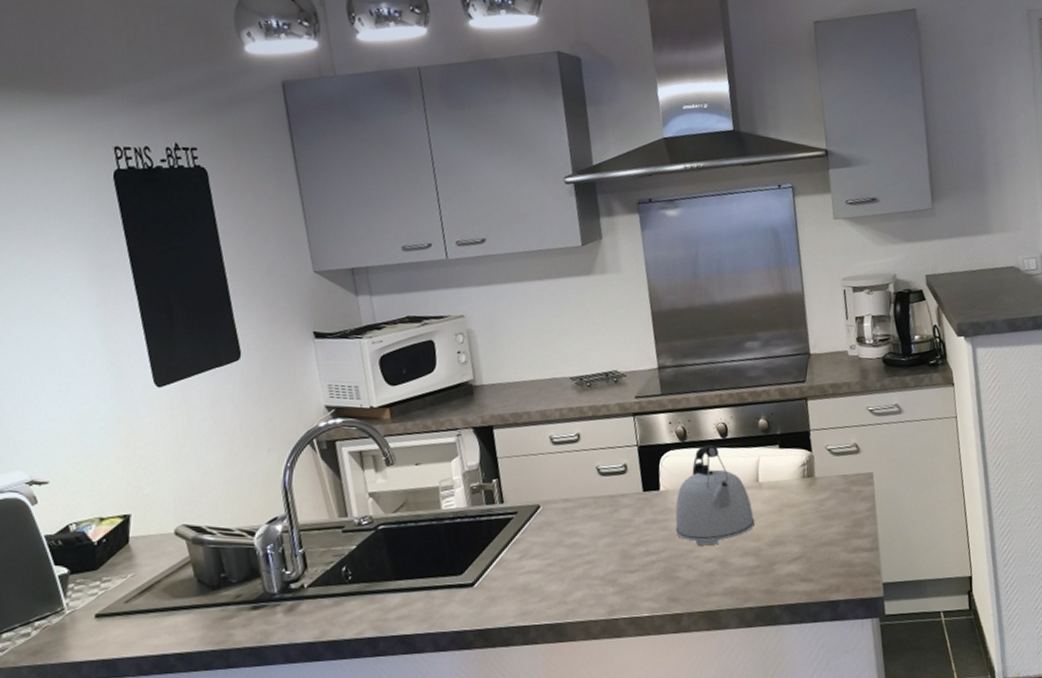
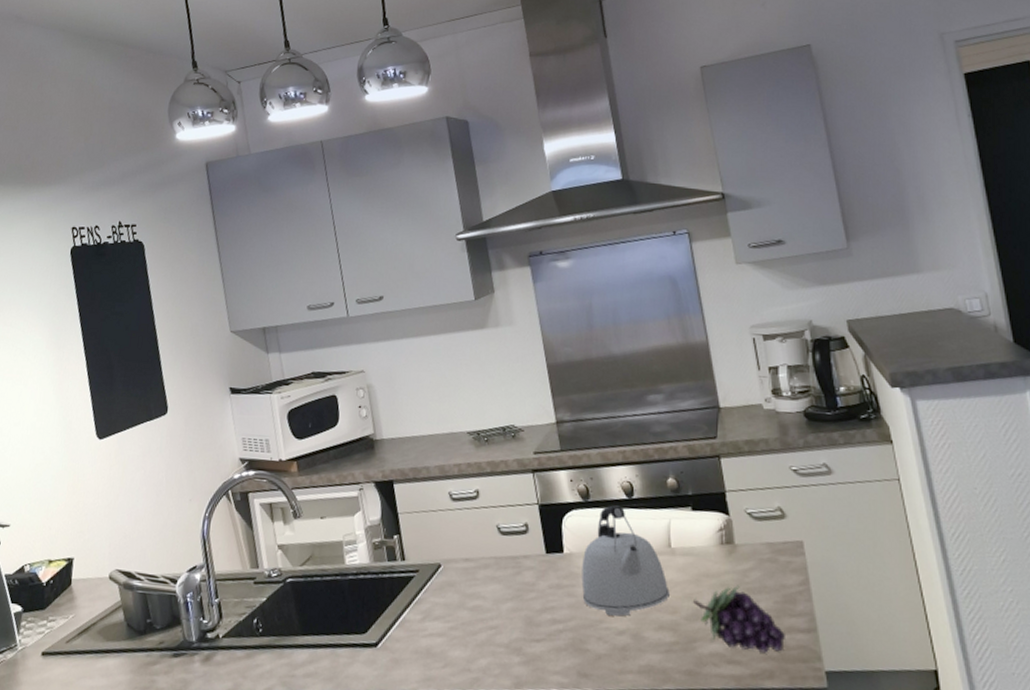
fruit: none [774,513,852,571] -> present [692,585,785,653]

